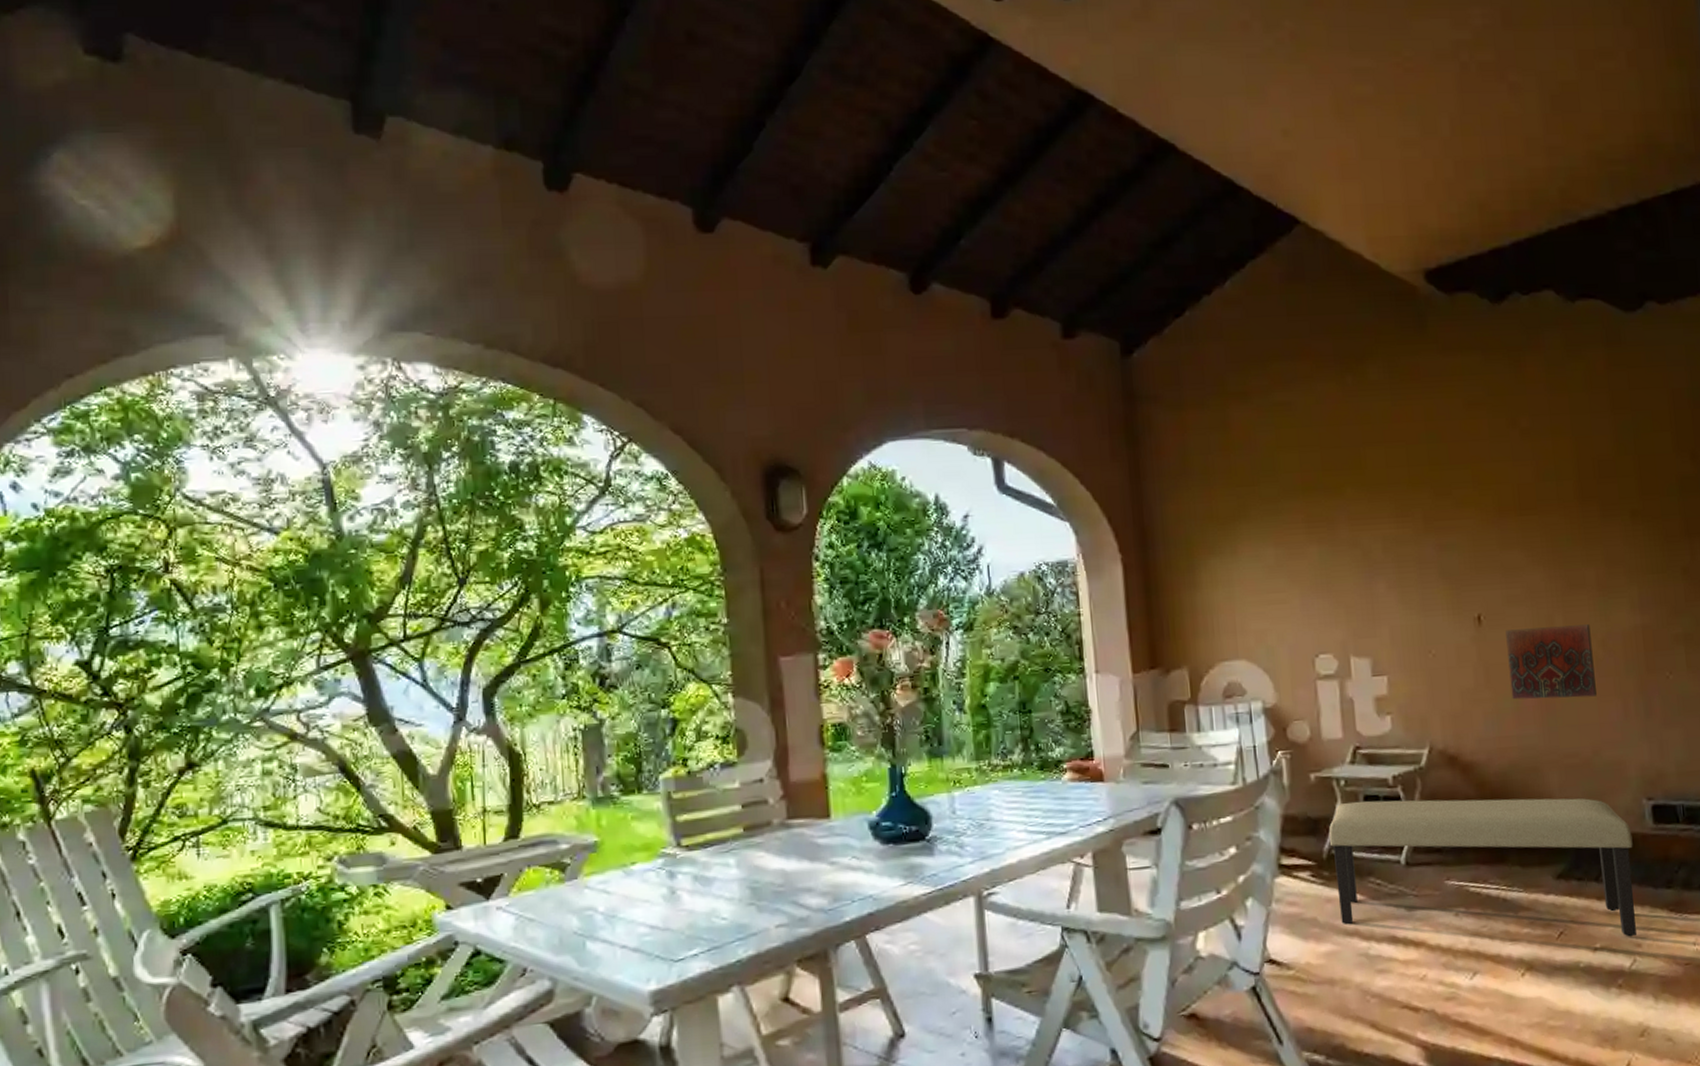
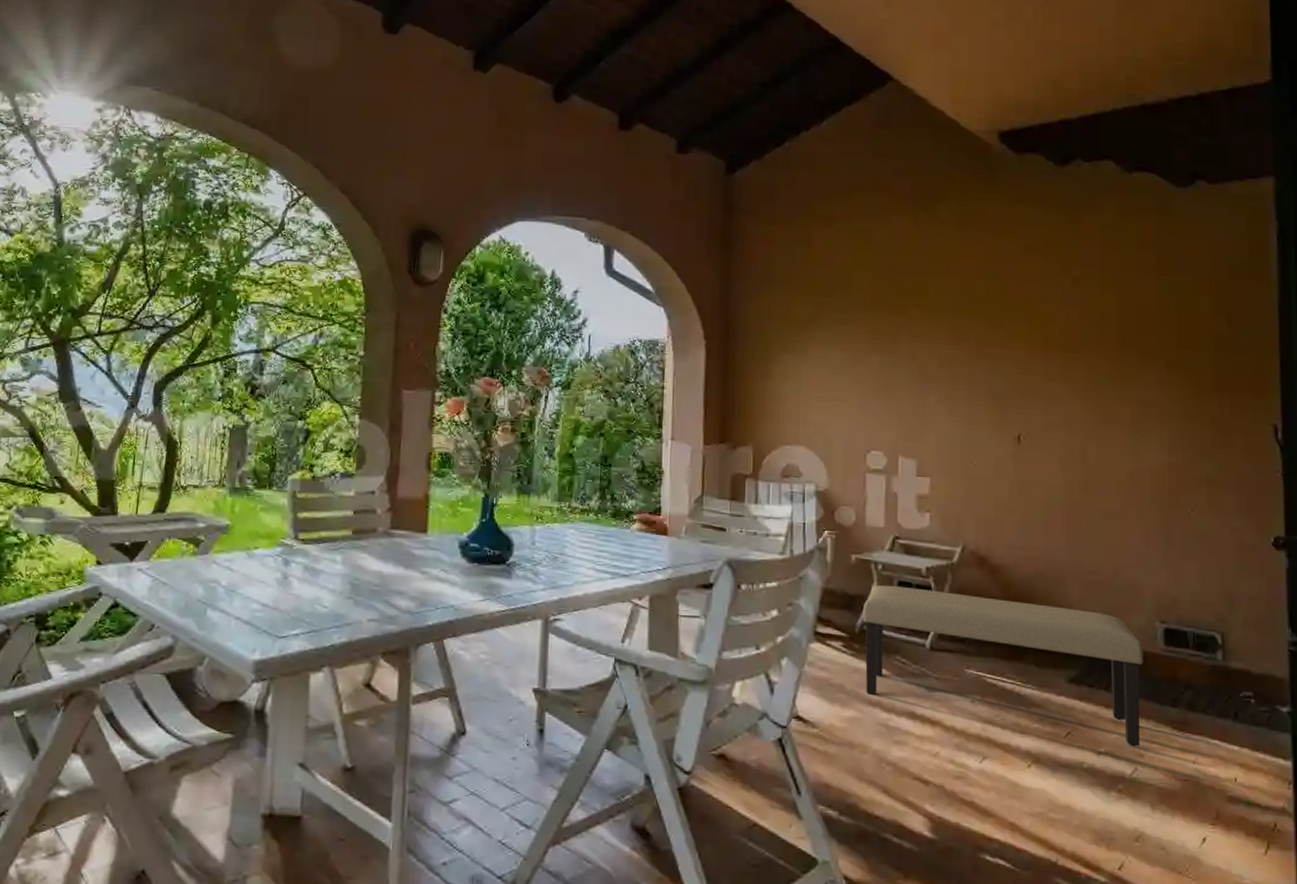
decorative tile: present [1505,624,1597,700] -> none [1042,452,1121,522]

